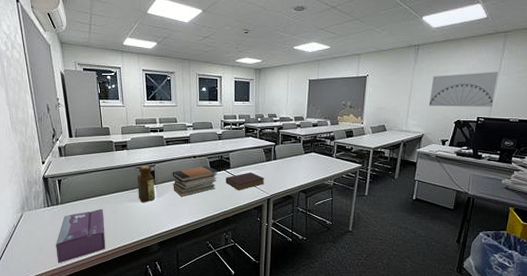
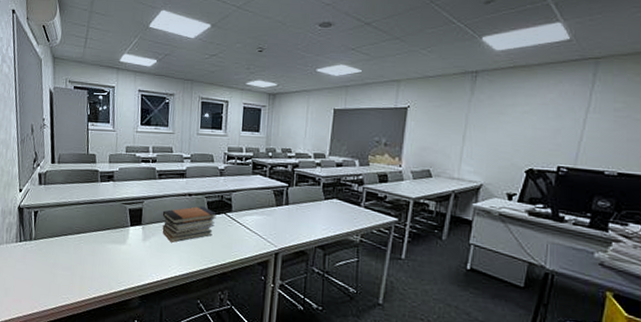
tissue box: present [56,208,105,263] -> none [23,248,81,311]
bottle: present [137,165,155,203] -> none [121,201,142,246]
book: present [225,172,265,190] -> none [225,218,274,240]
wall art: present [429,72,499,107] -> none [489,108,588,154]

